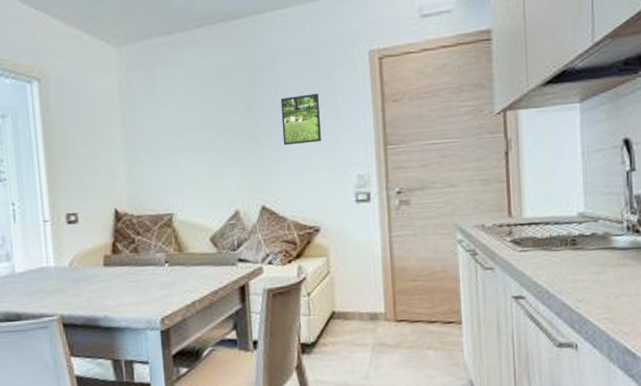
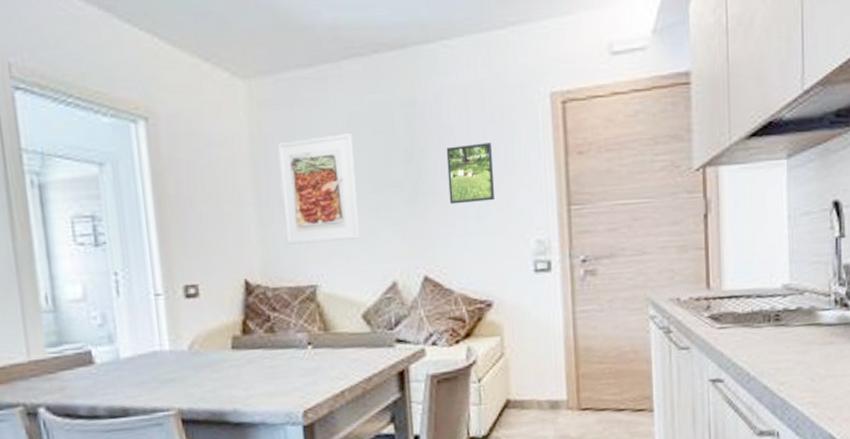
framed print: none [142,88,208,180] -> present [277,133,360,245]

